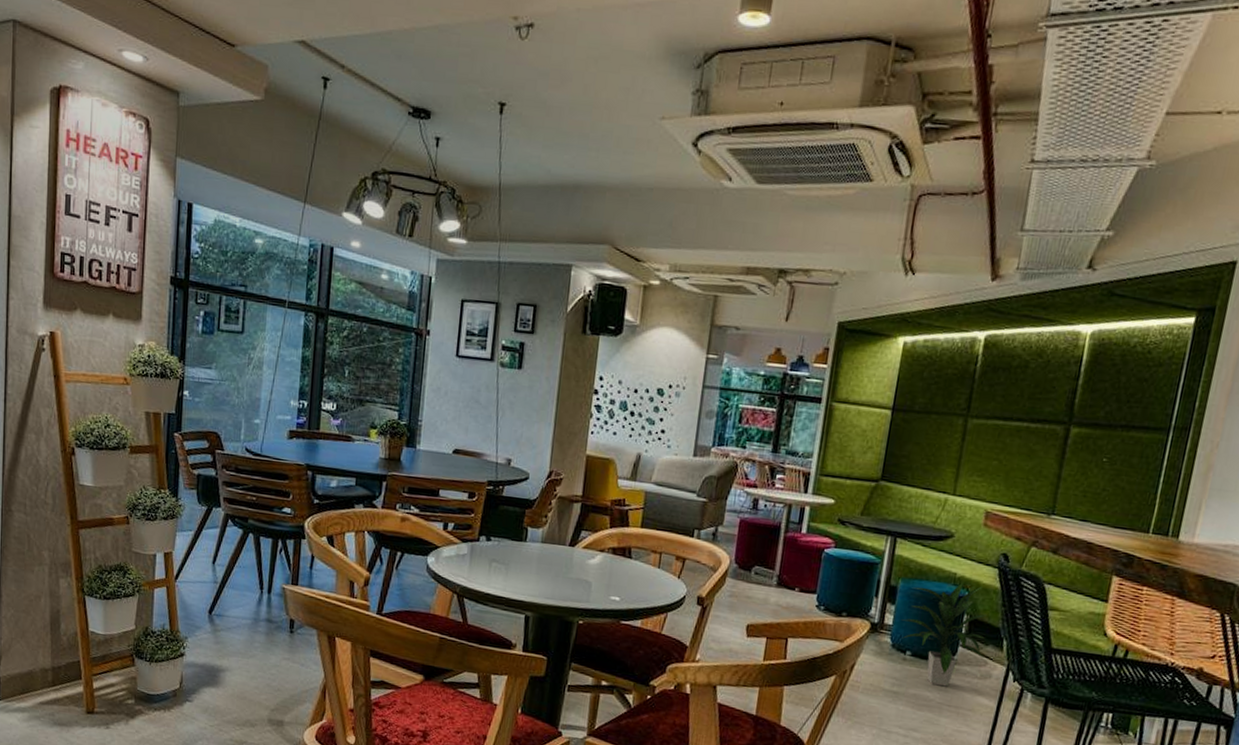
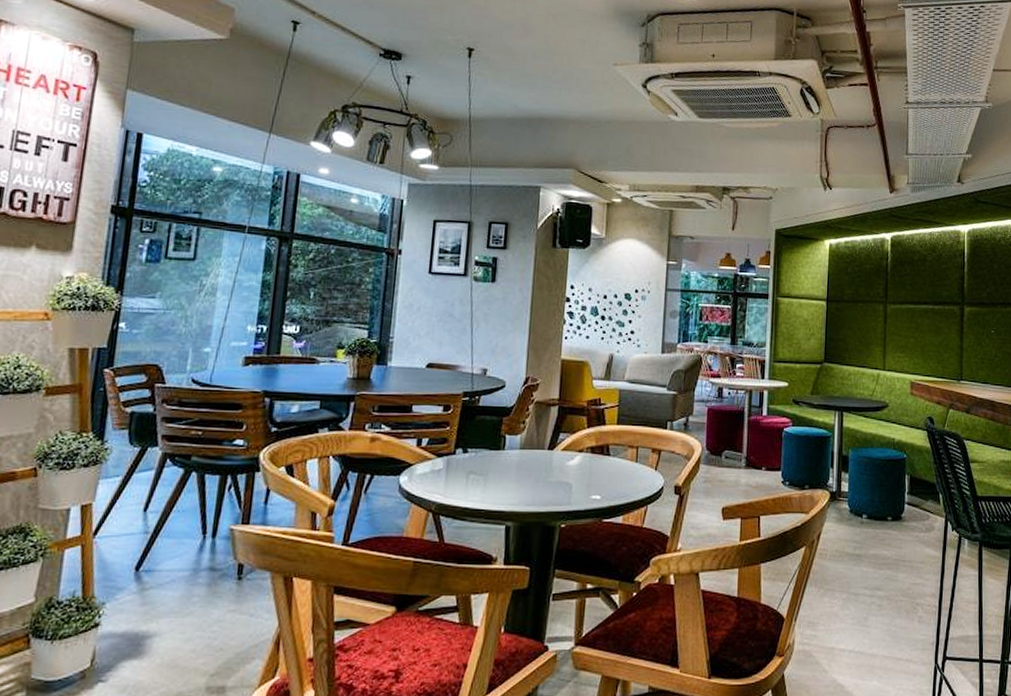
indoor plant: present [901,582,986,687] -> none [855,446,926,544]

